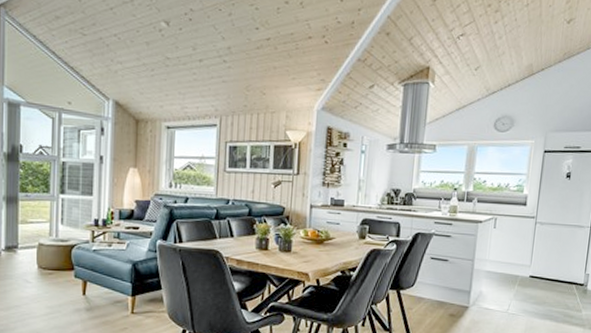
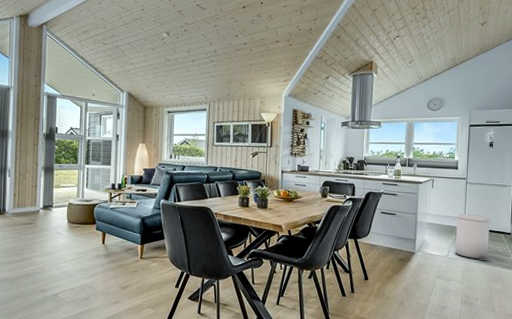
pedal bin: none [517,260,561,316] -> present [455,213,490,260]

